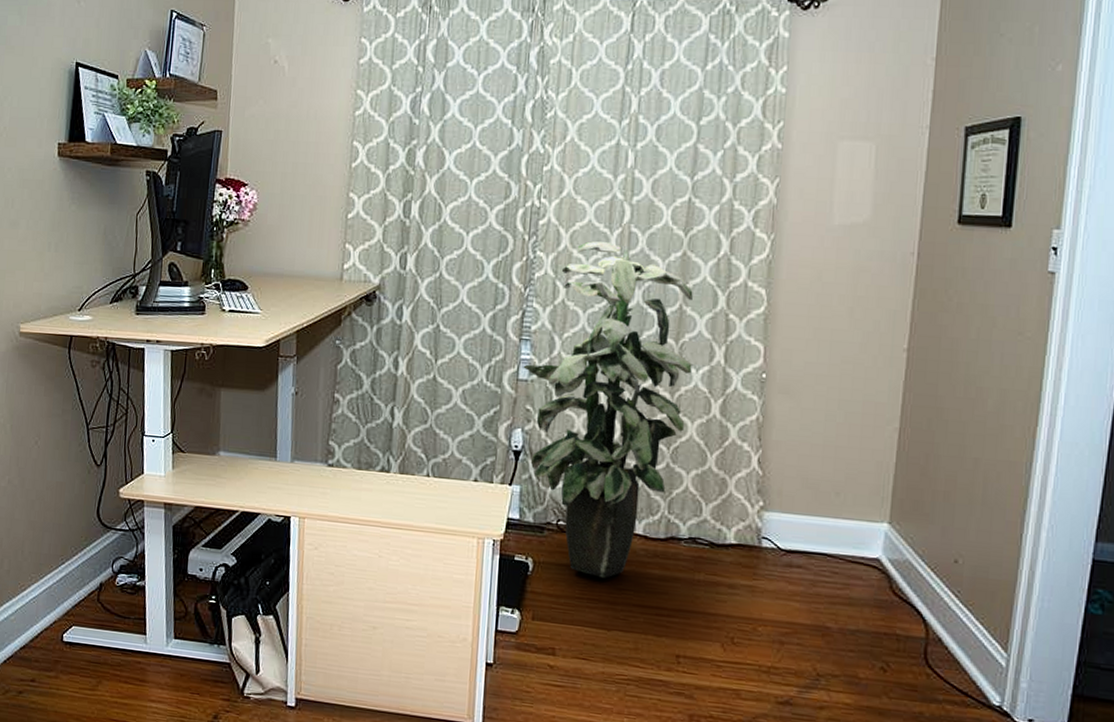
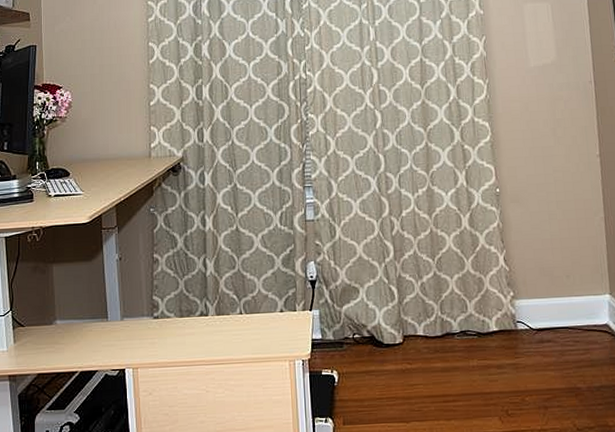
indoor plant: present [523,241,693,578] -> none [309,100,444,378]

